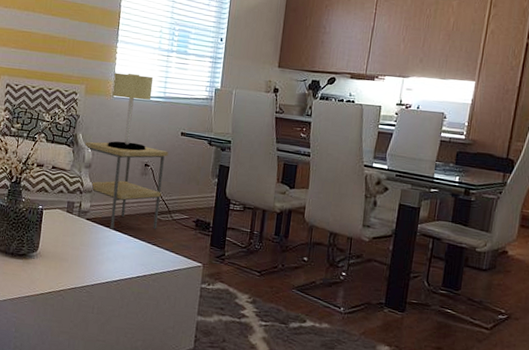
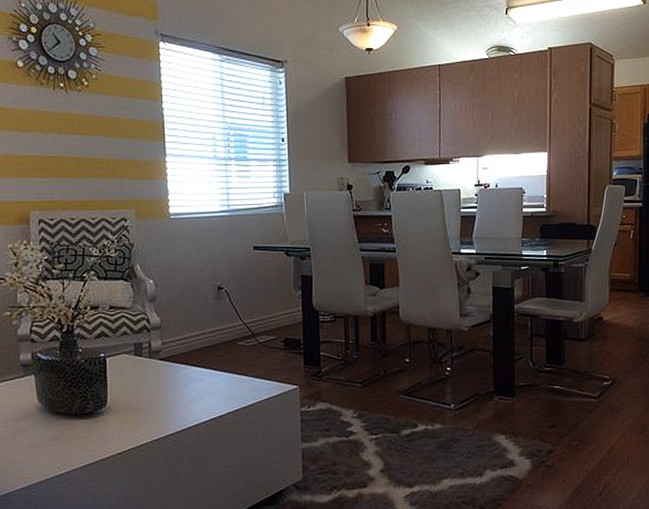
side table: present [84,142,169,230] -> none [144,267,243,367]
table lamp: present [107,72,154,151] -> none [167,188,216,275]

